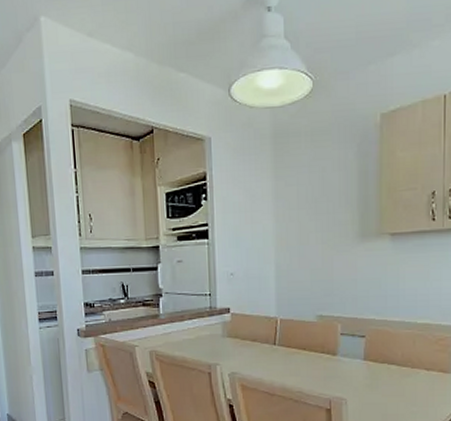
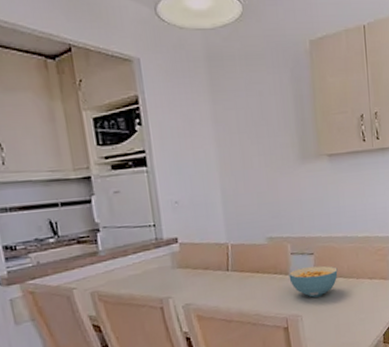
cereal bowl: none [336,350,390,382] -> present [288,265,338,298]

